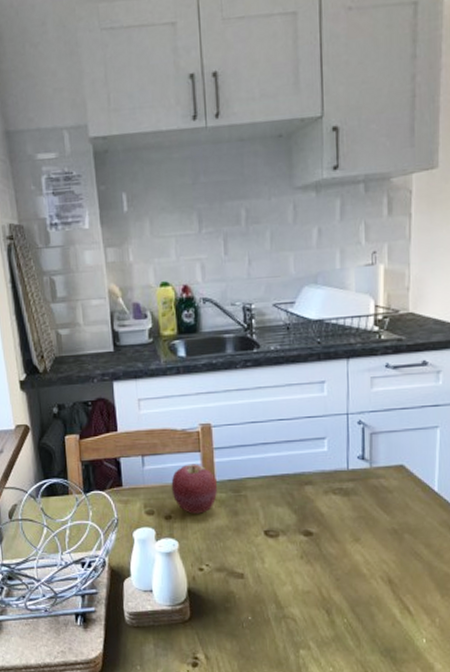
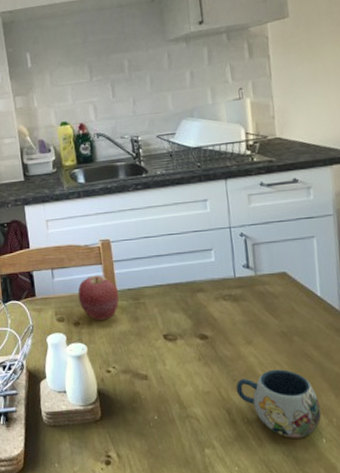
mug: none [338,568,425,638] -> present [235,369,322,438]

